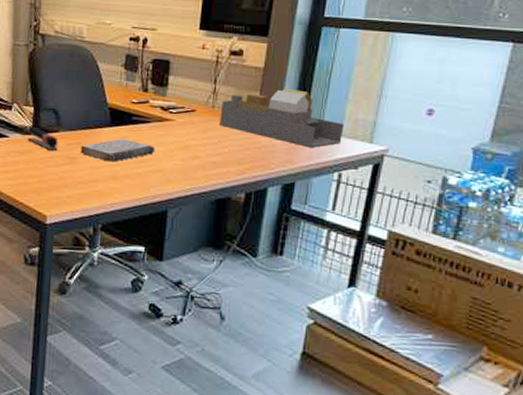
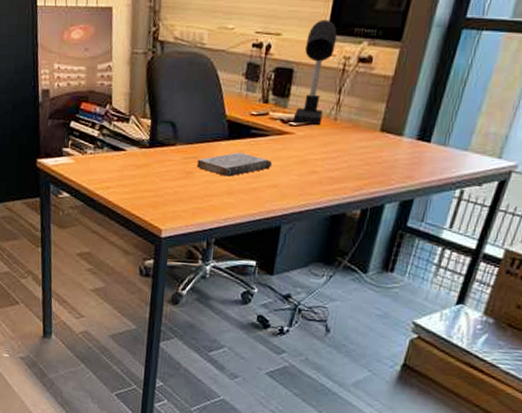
stapler: present [27,126,58,151] -> none [144,140,175,165]
desk lamp: none [172,17,208,112] -> present [292,19,337,125]
desk organizer: present [220,88,344,147] -> none [341,99,473,163]

